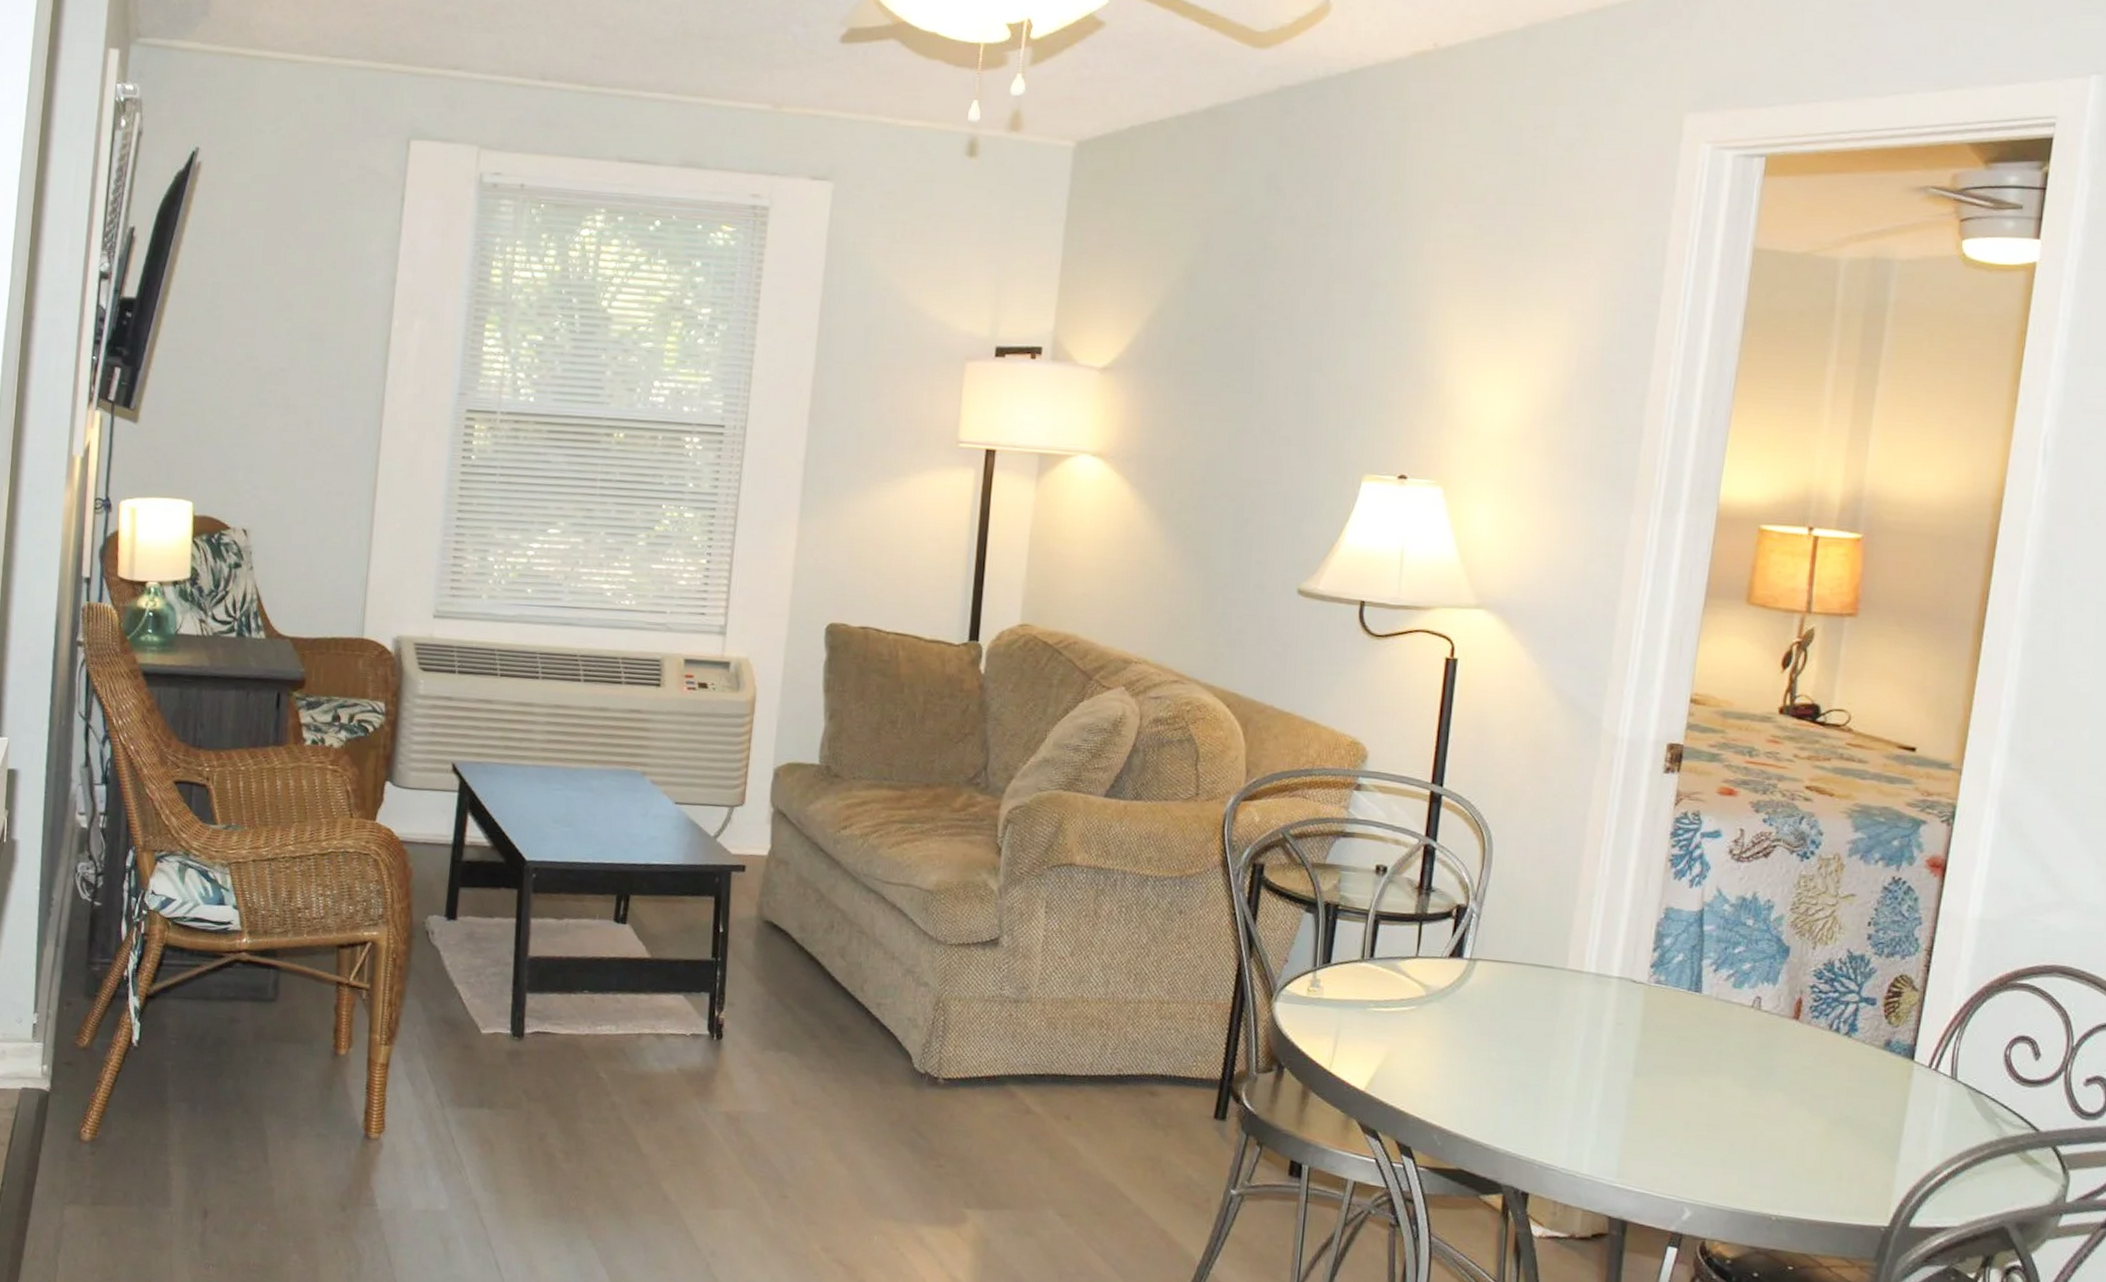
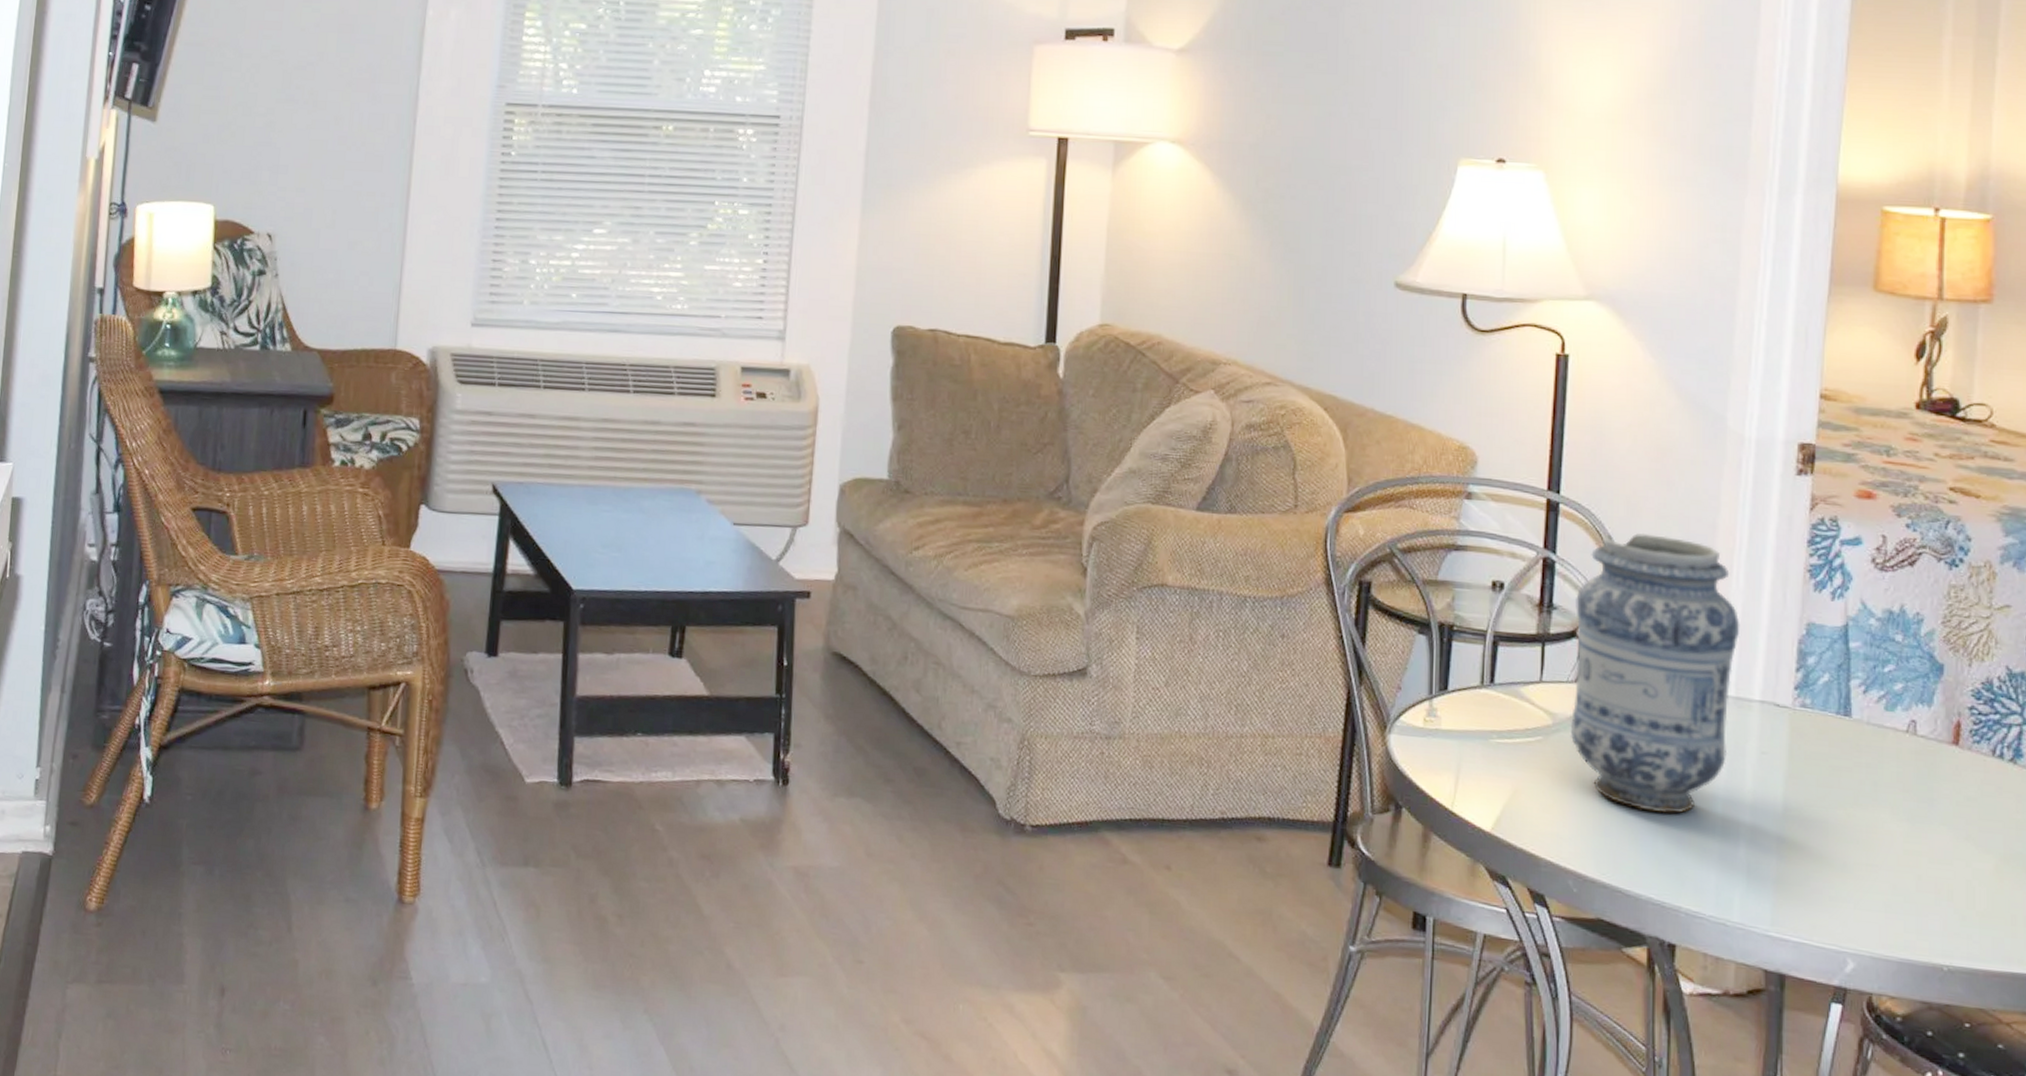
vase: none [1442,824,1604,1077] -> present [1570,533,1740,814]

